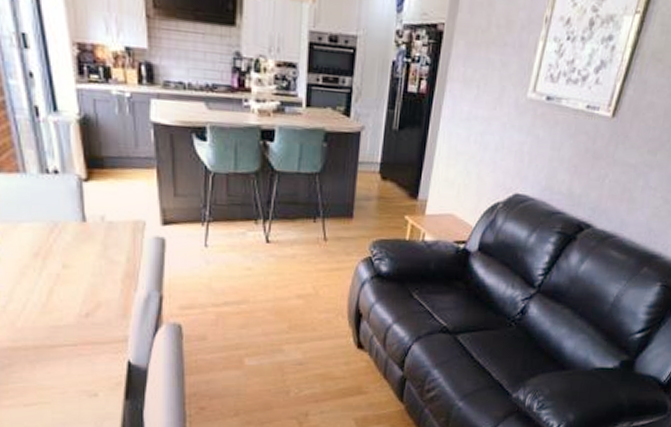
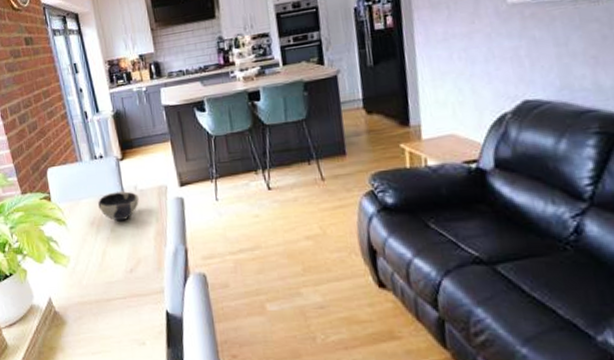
bowl: none [47,219,106,256] -> present [98,191,139,222]

